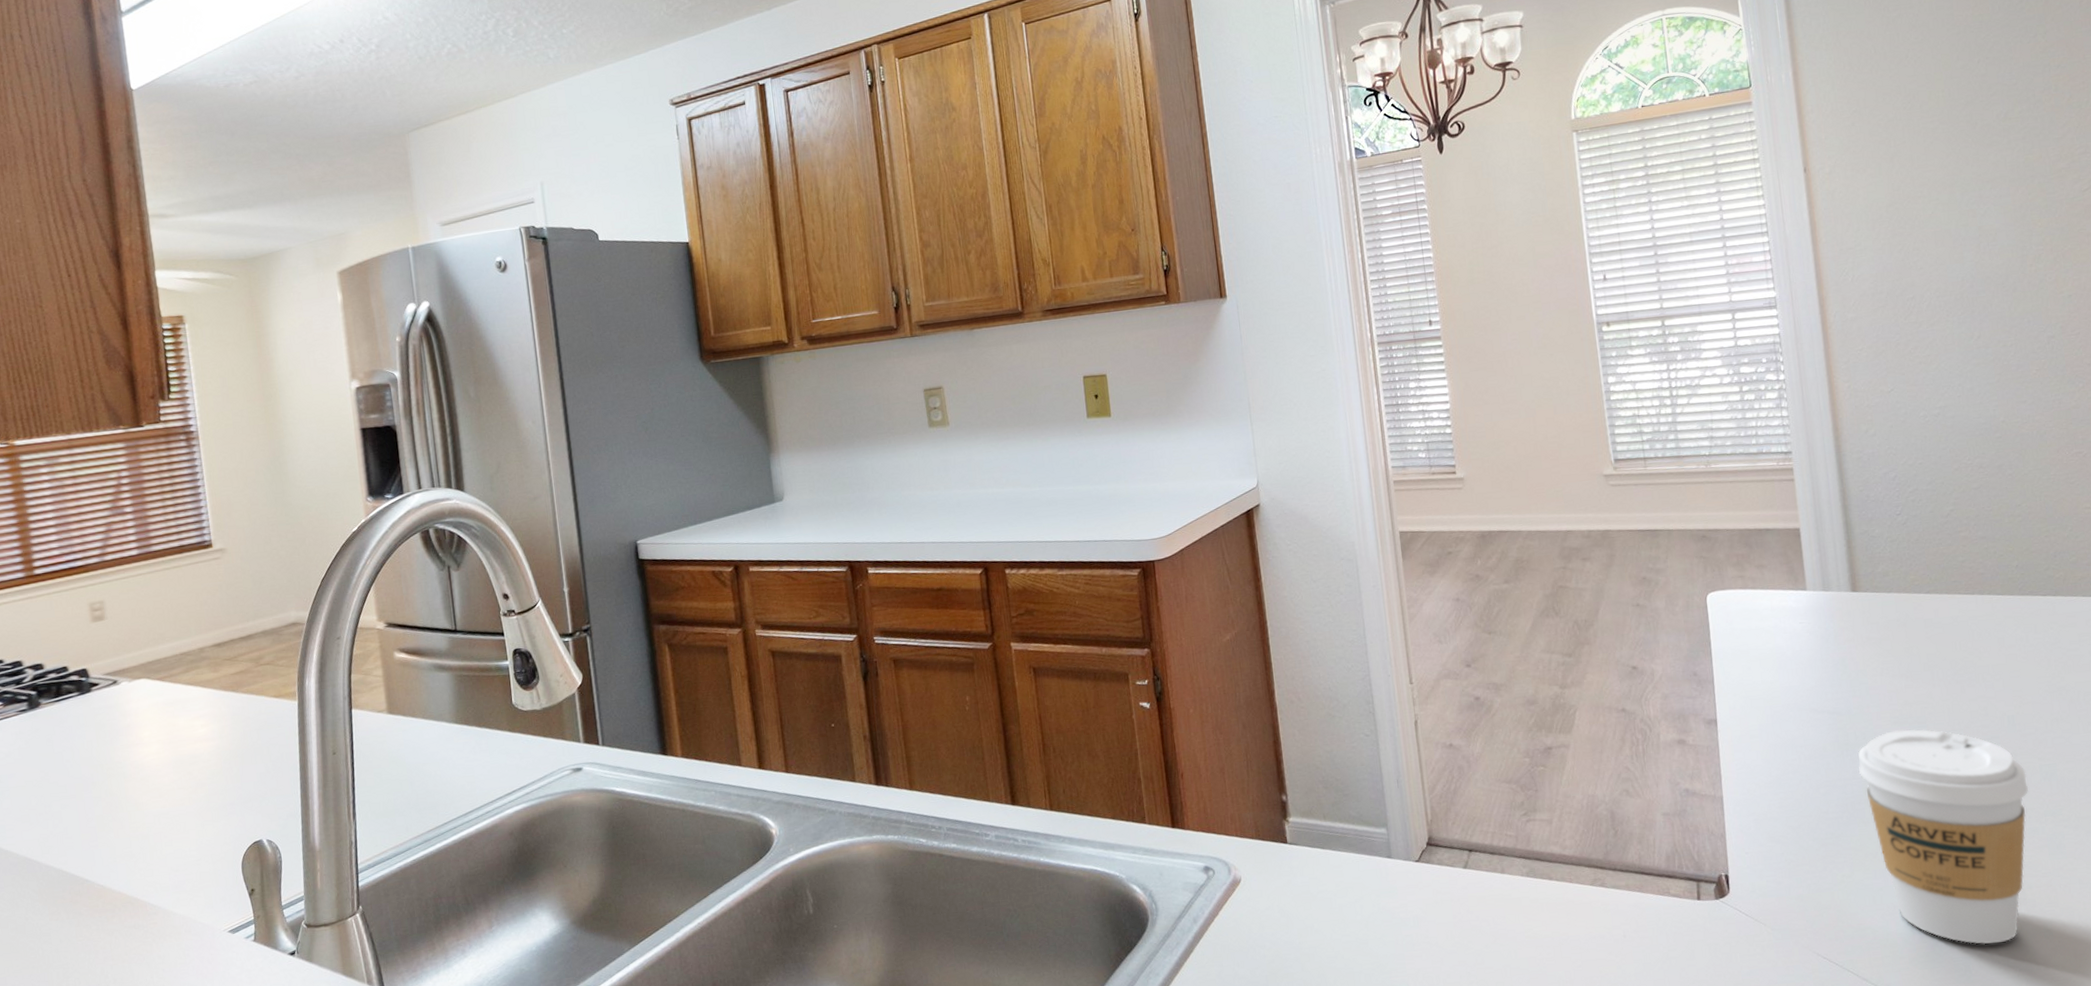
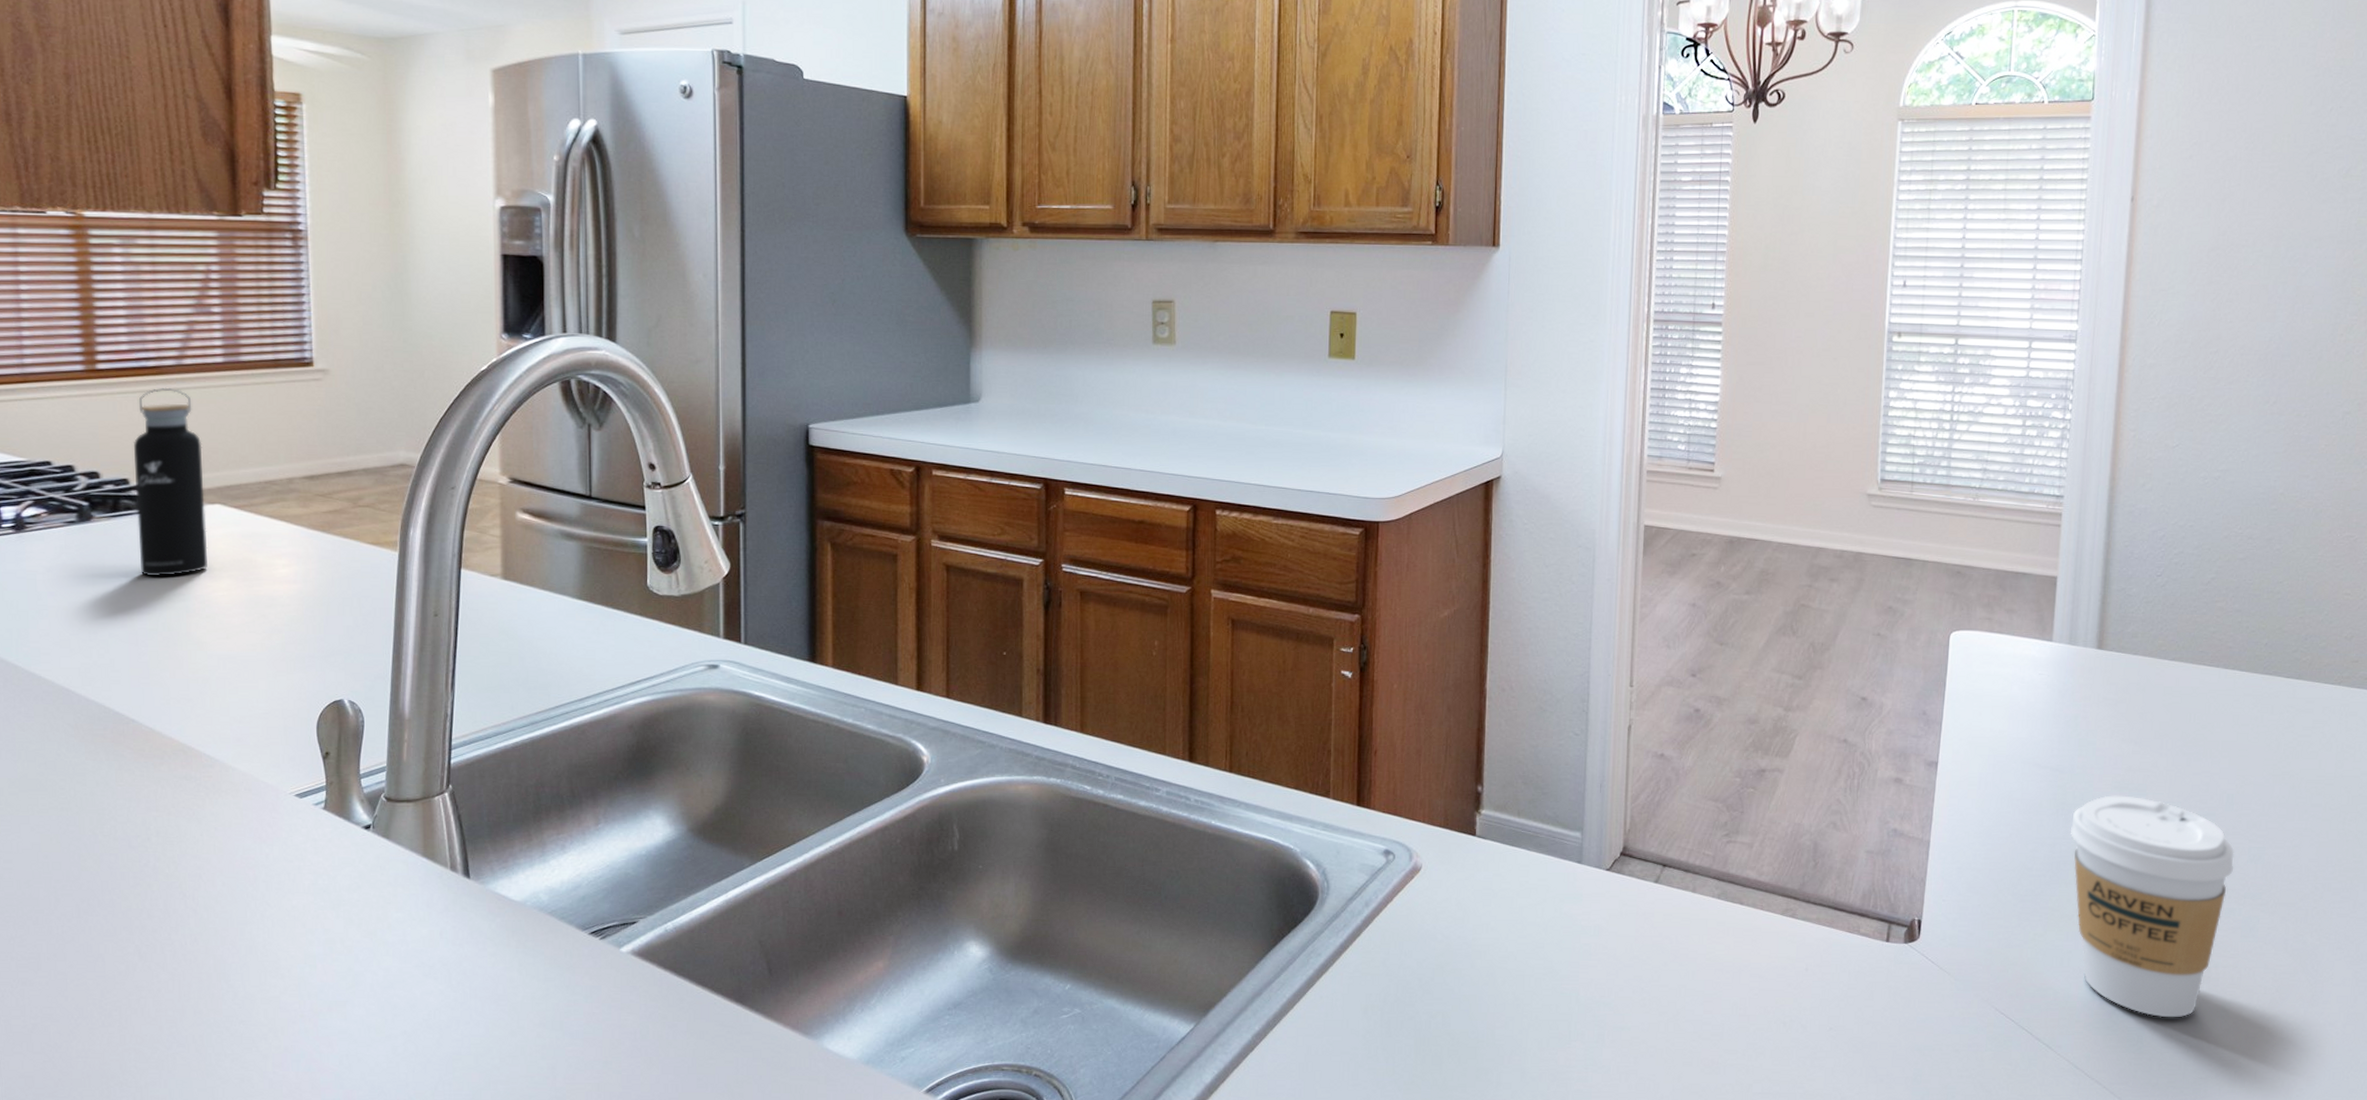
water bottle: none [69,582,139,750] -> present [133,387,208,576]

